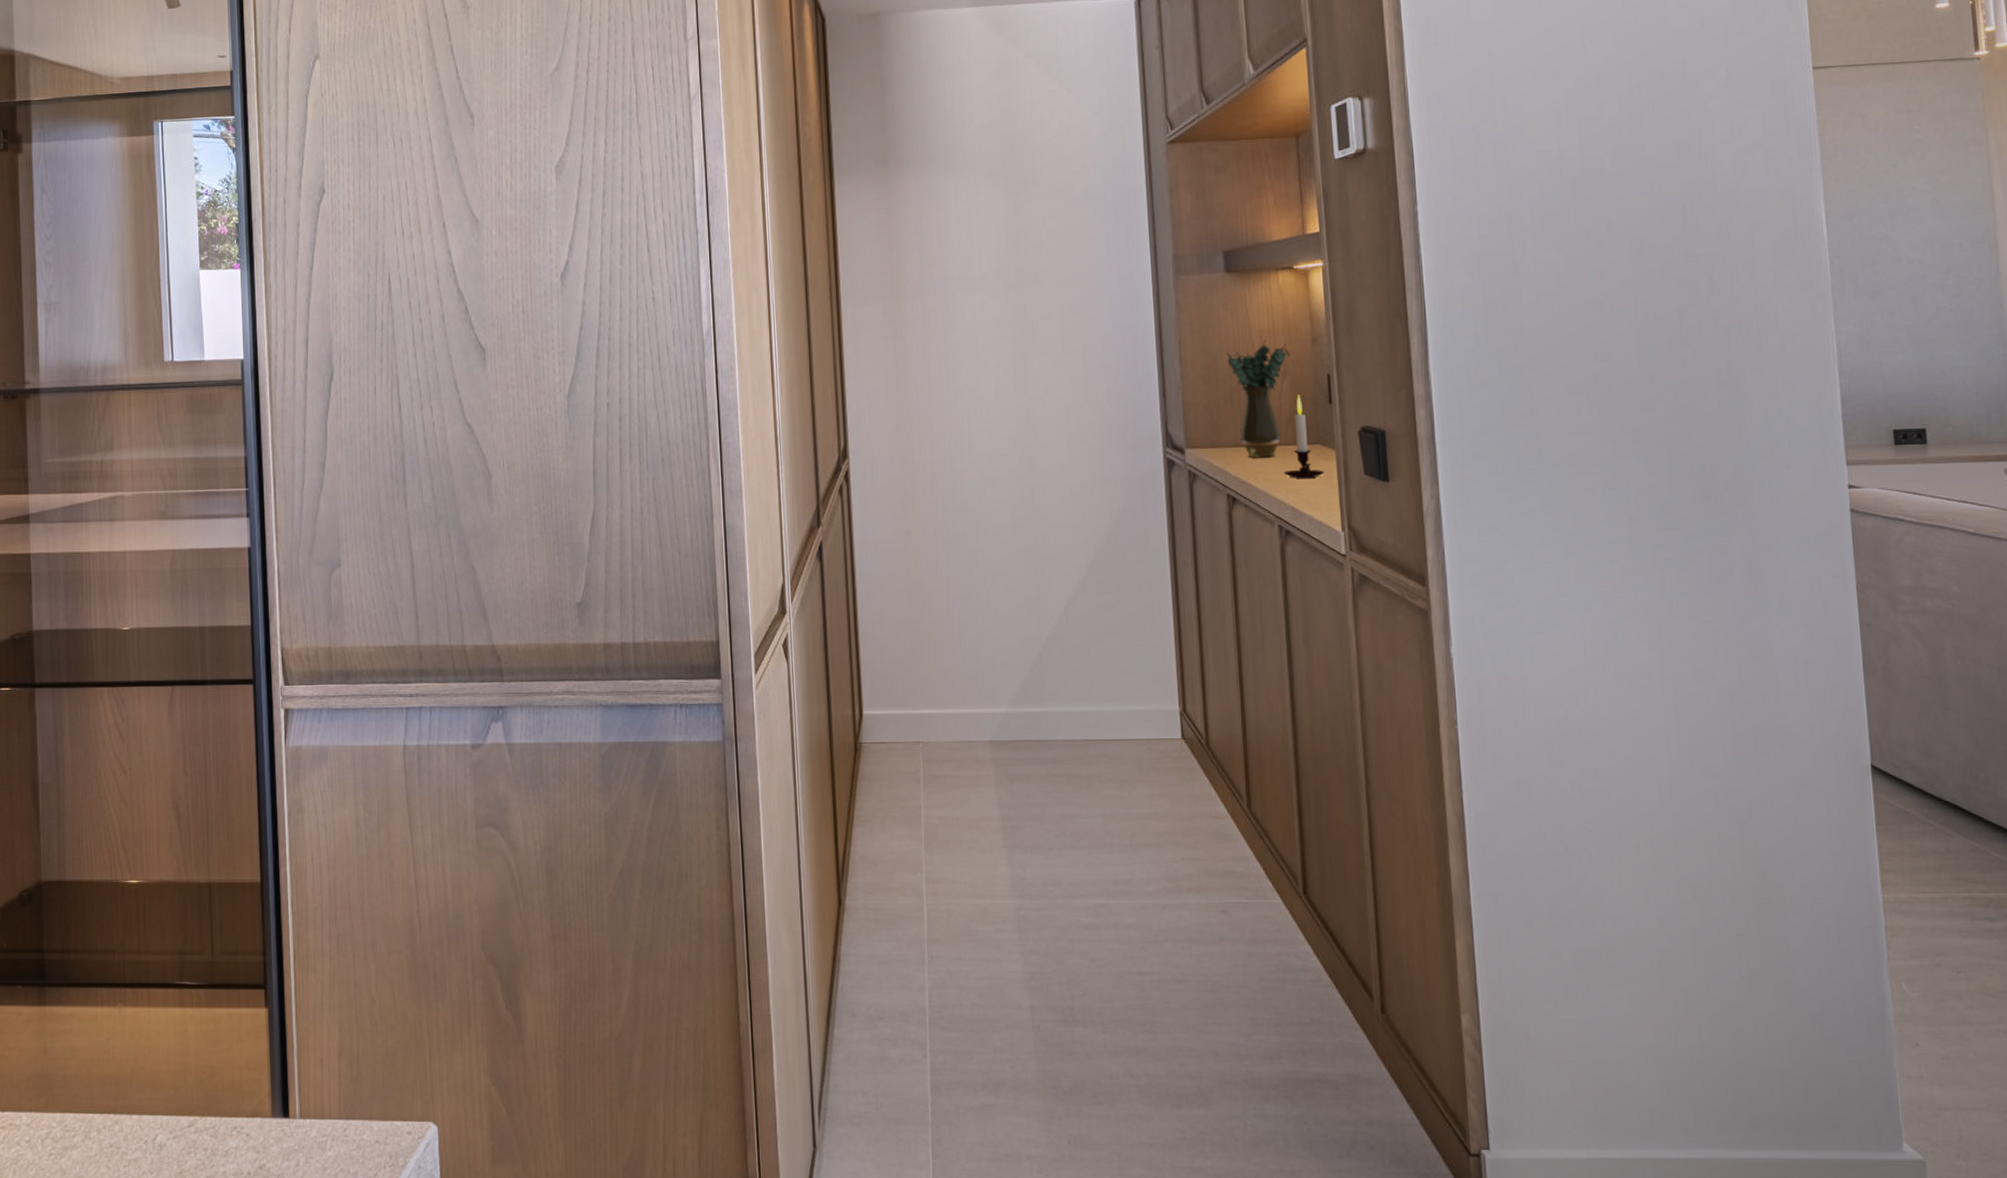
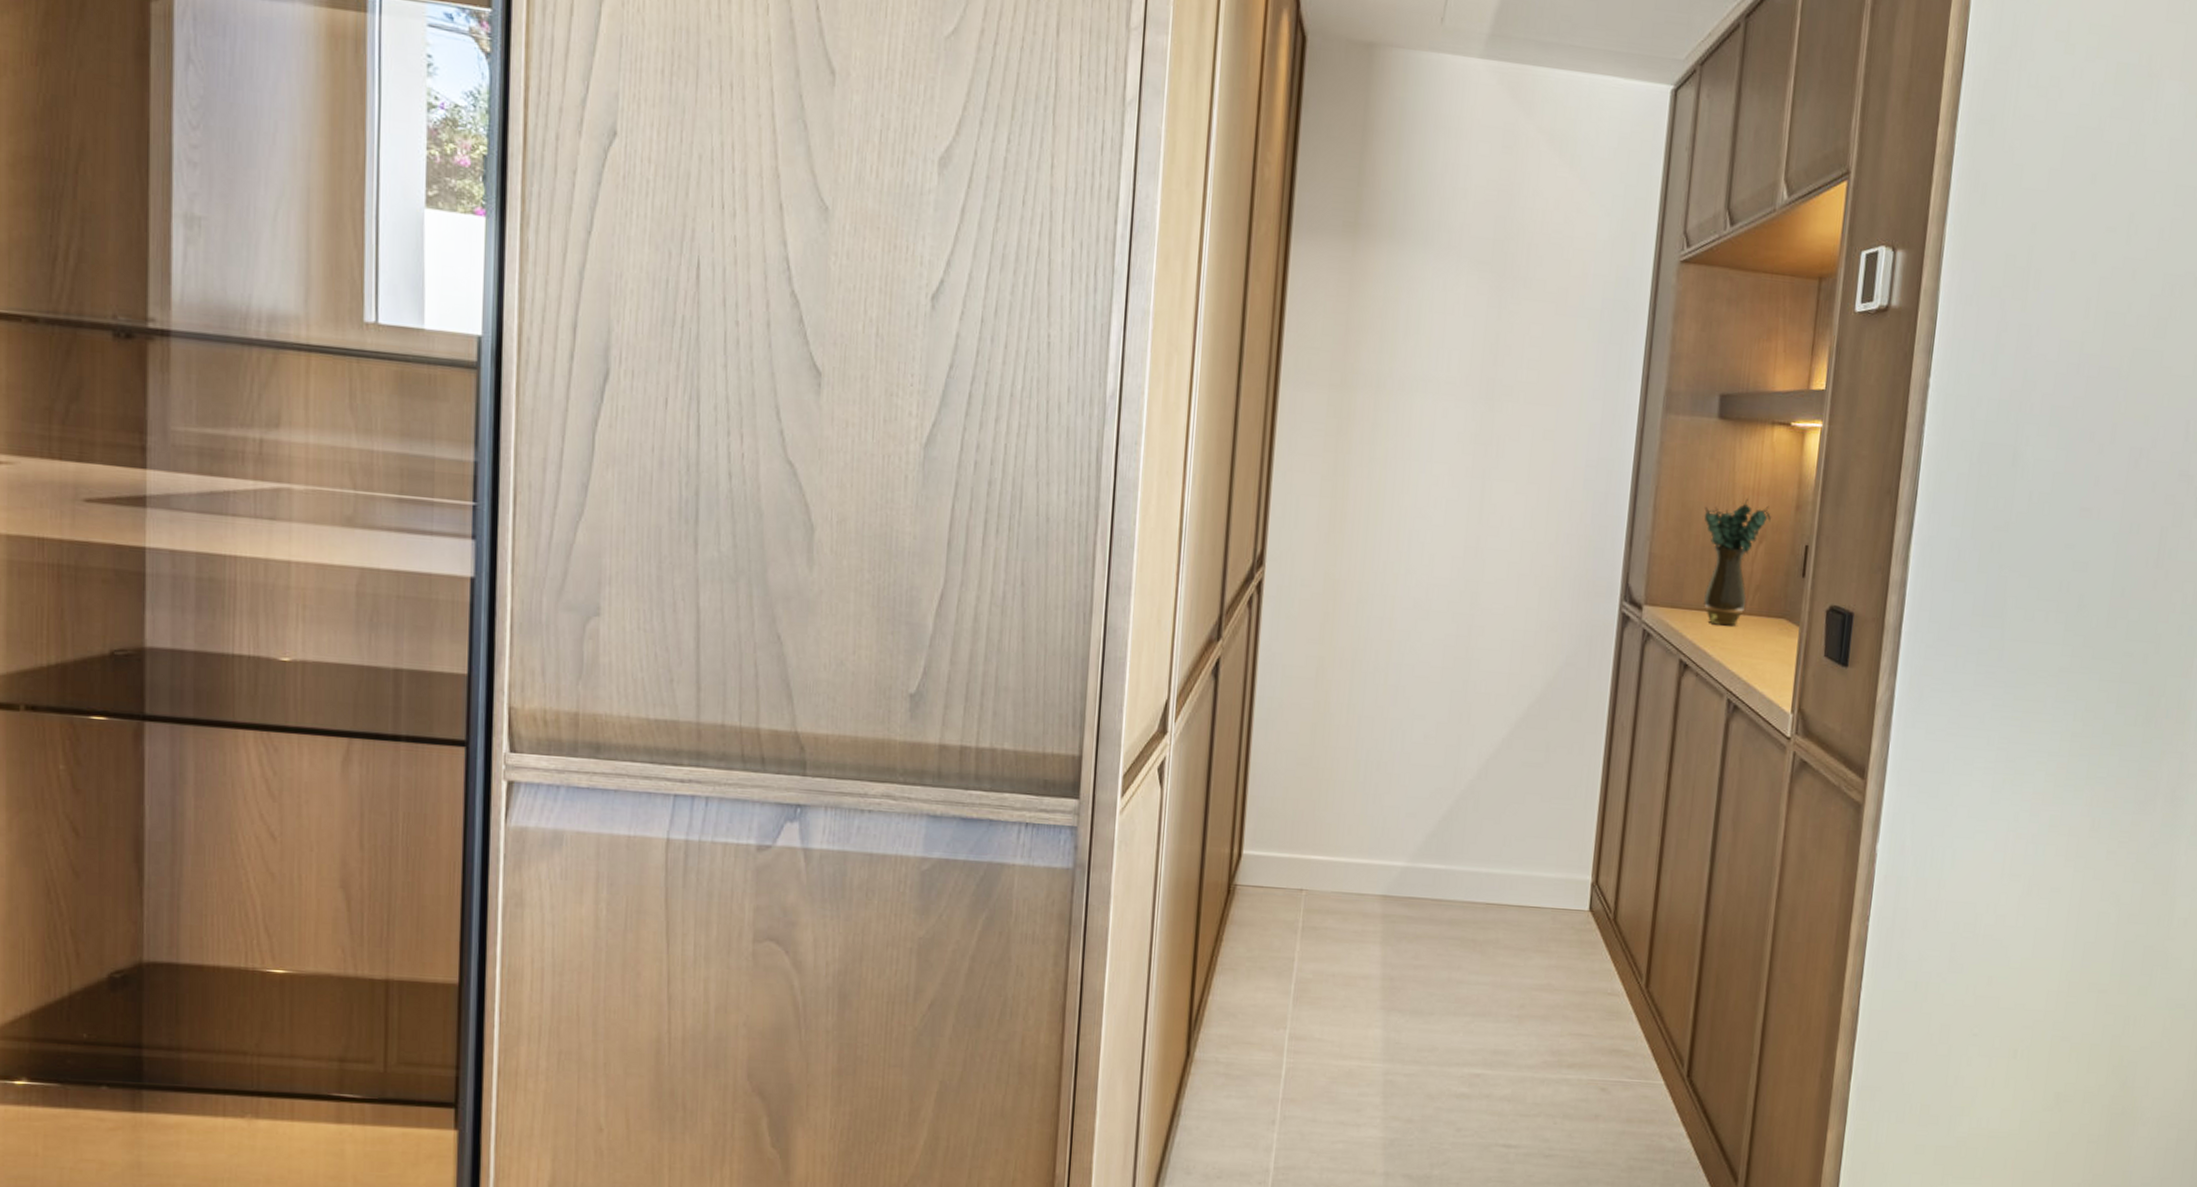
candle: present [1283,394,1325,478] -> none [1742,562,1785,654]

